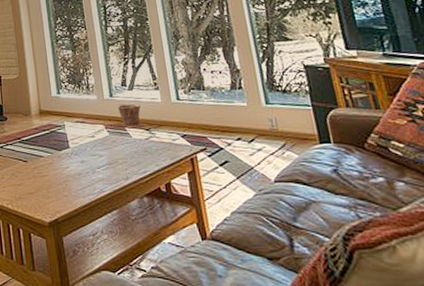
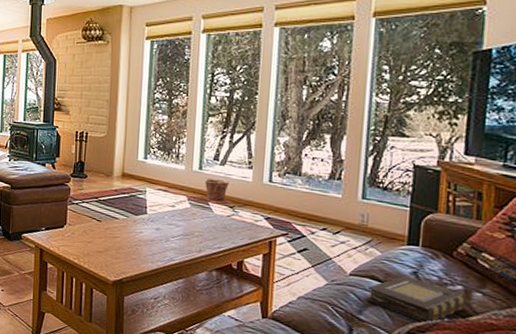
book: none [292,175,392,221] -> present [363,275,466,324]

